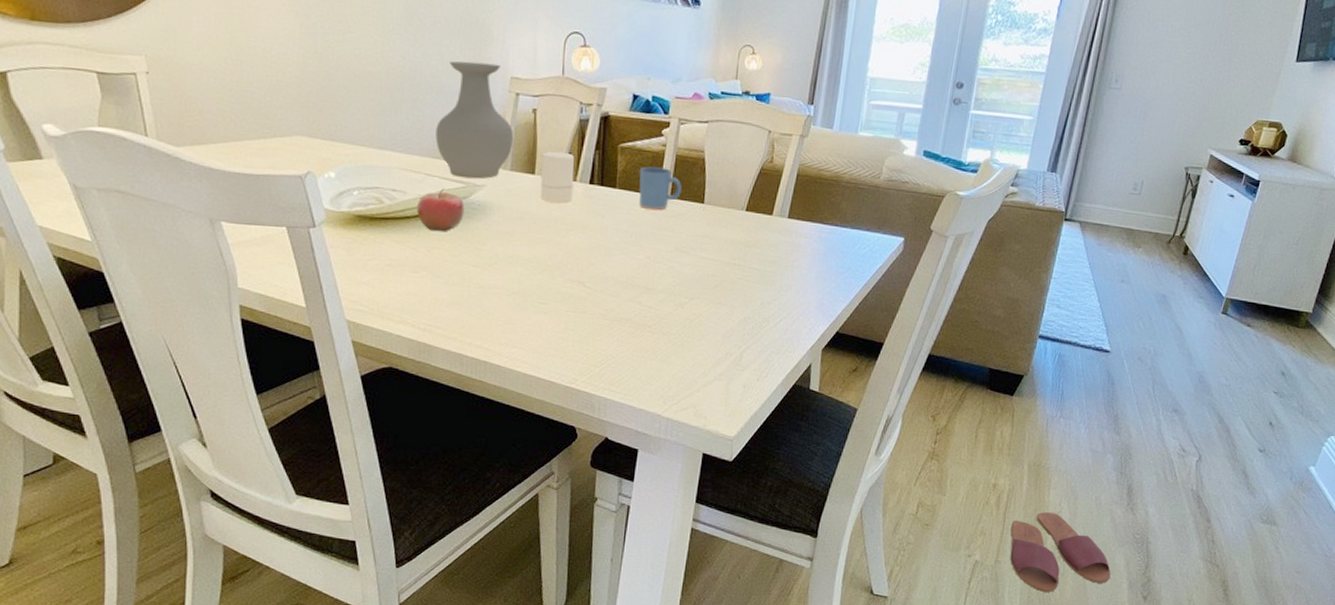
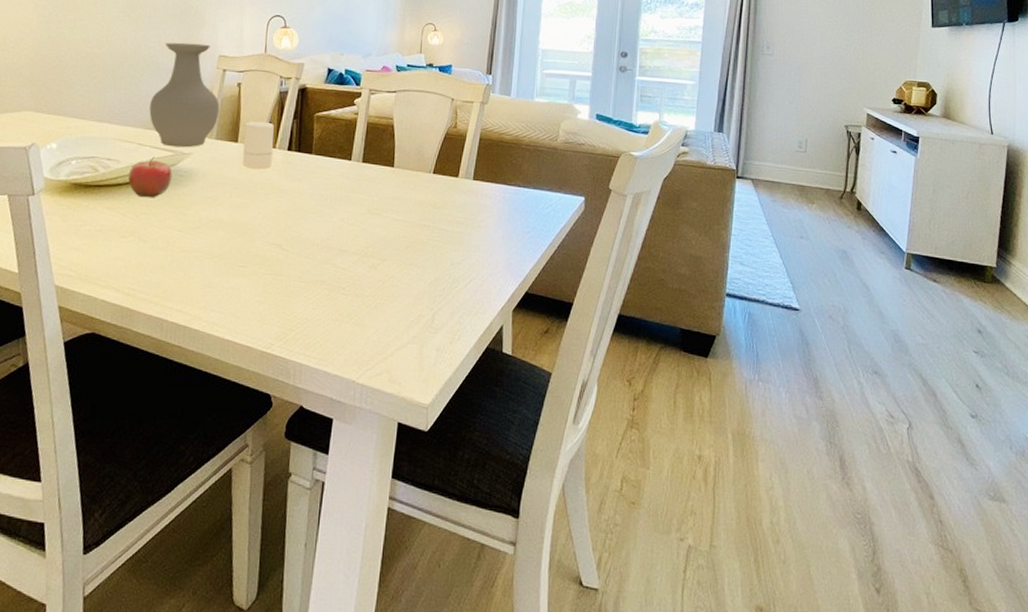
mug: present [639,166,682,211] -> none [333,133,373,175]
slippers: present [1010,512,1111,592] -> none [721,488,836,584]

